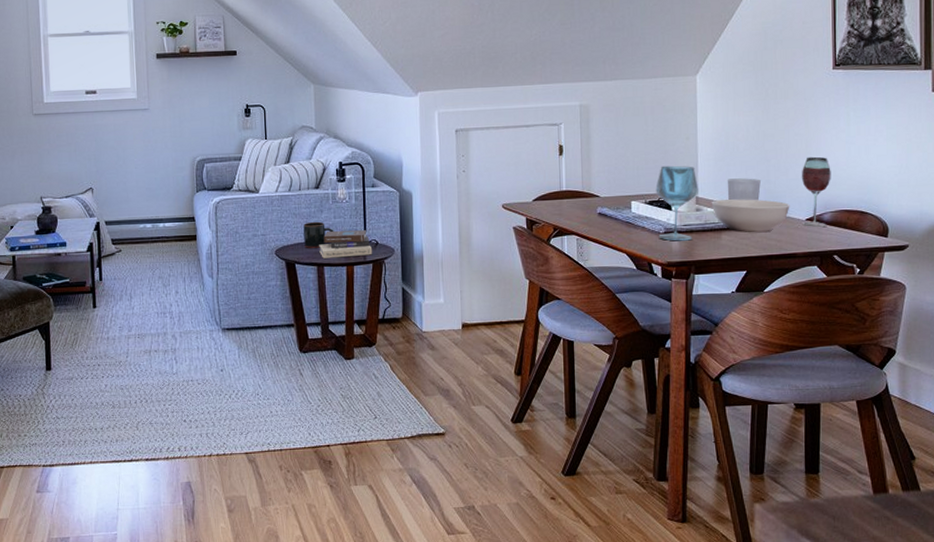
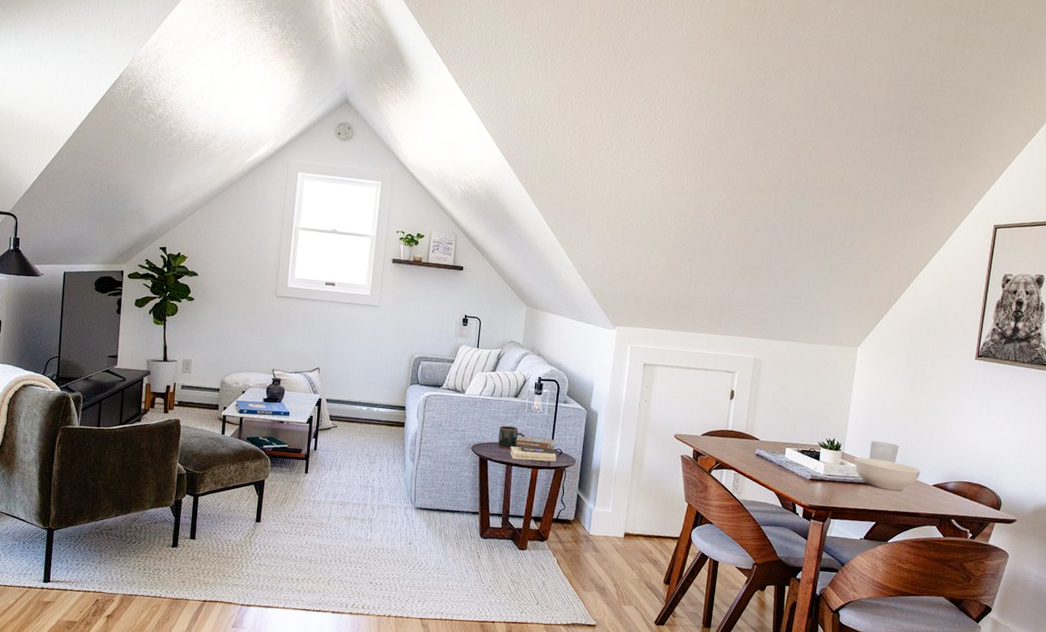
wine glass: present [655,165,699,241] -> none [804,421,846,489]
wineglass: present [801,156,831,228] -> none [929,431,961,495]

